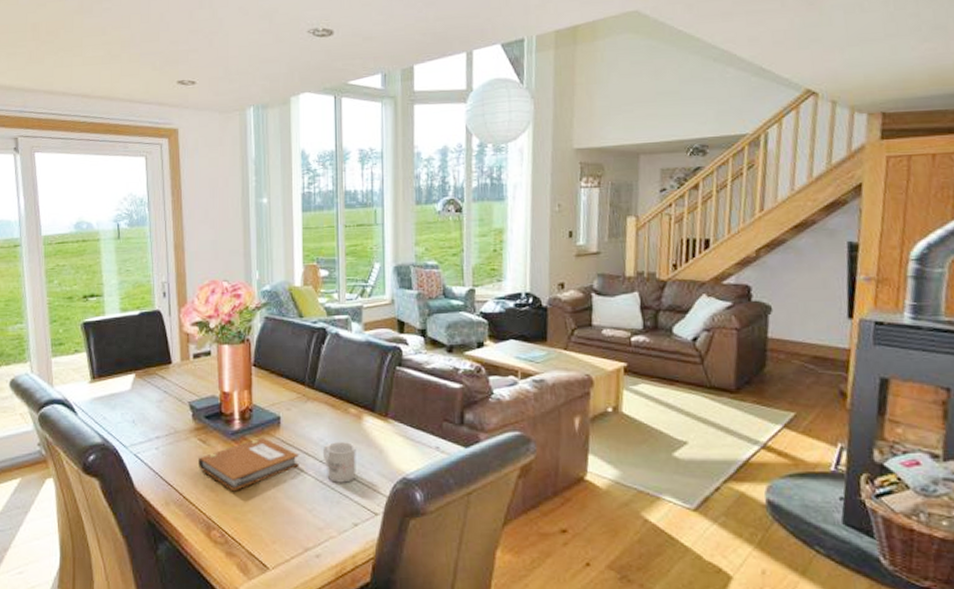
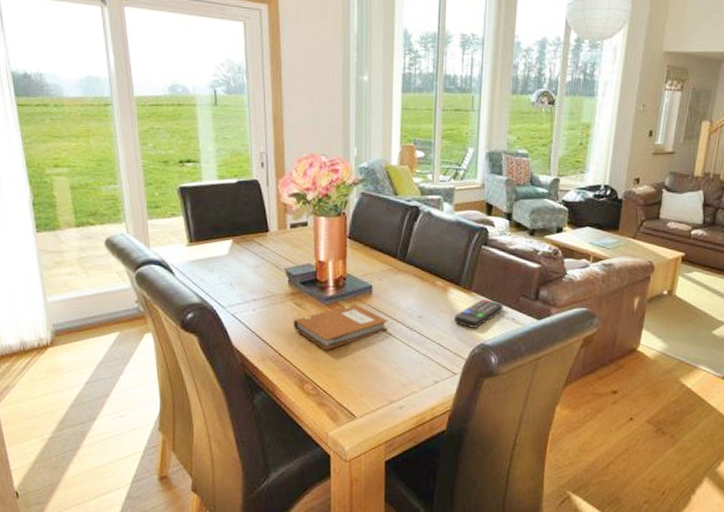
mug: present [322,442,357,483] -> none [410,311,440,346]
remote control: none [371,426,425,460] -> present [454,299,504,328]

